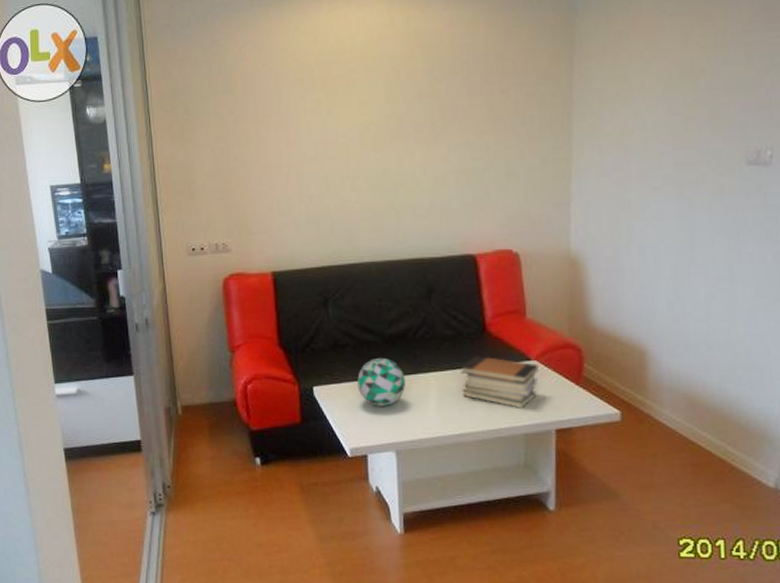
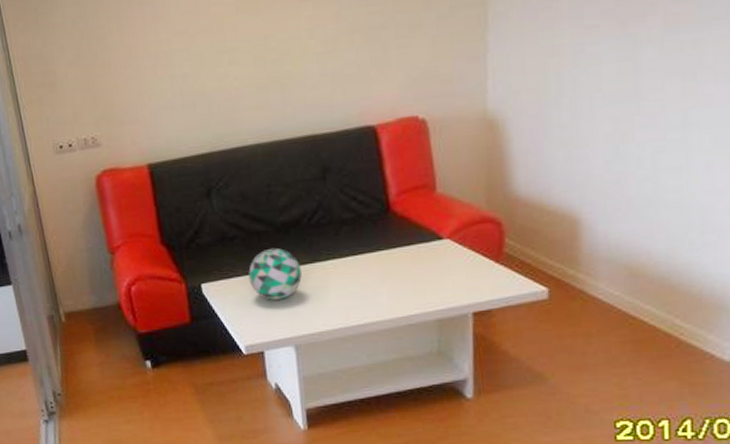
book stack: present [459,356,539,408] -> none [361,238,452,293]

